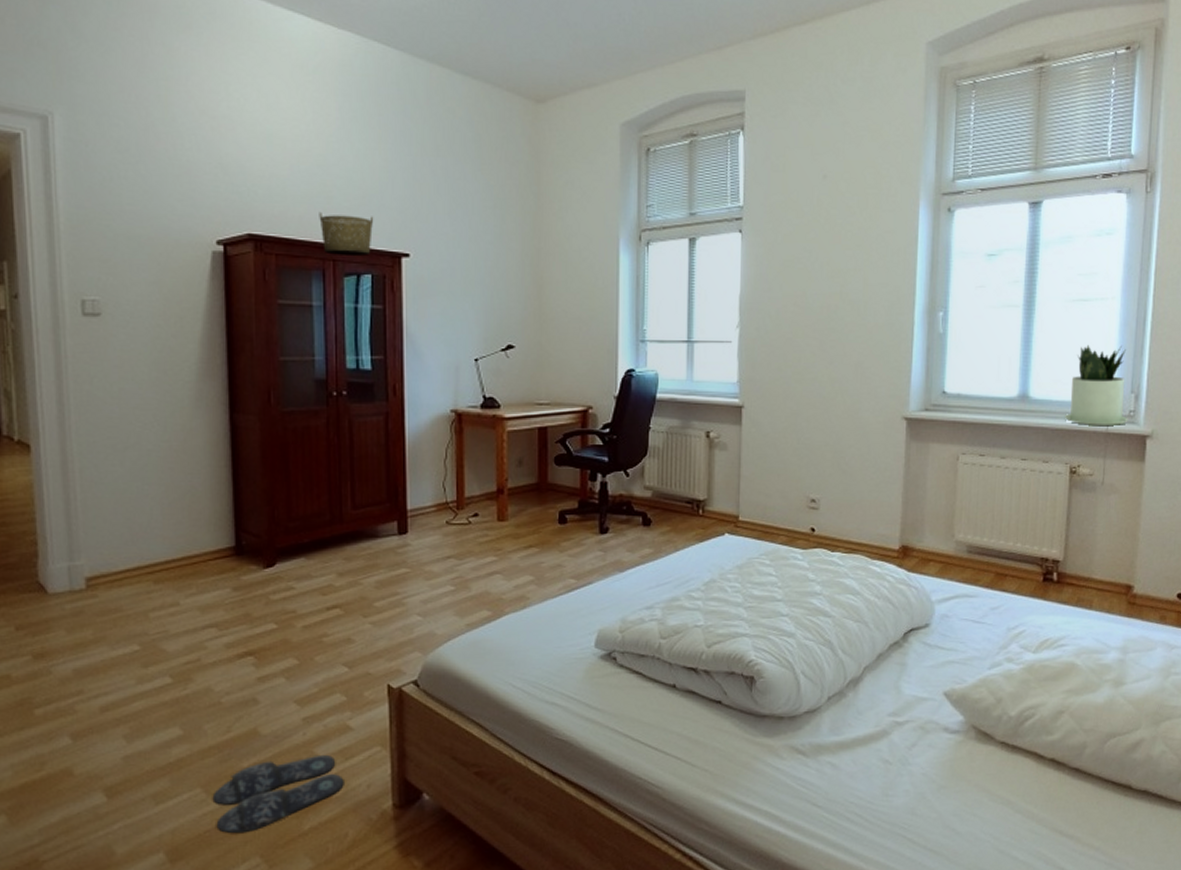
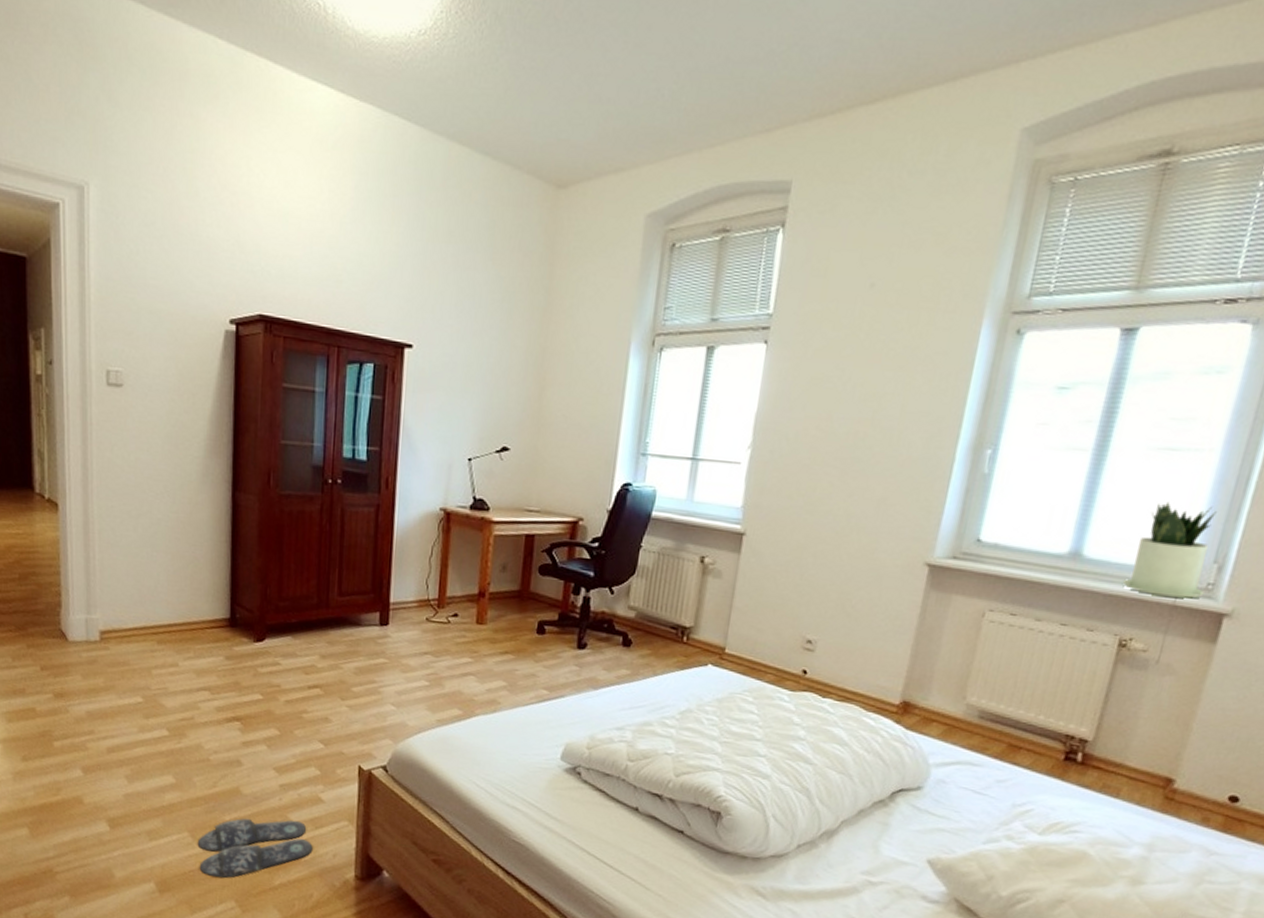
basket: present [319,211,374,257] -> none [327,295,381,345]

